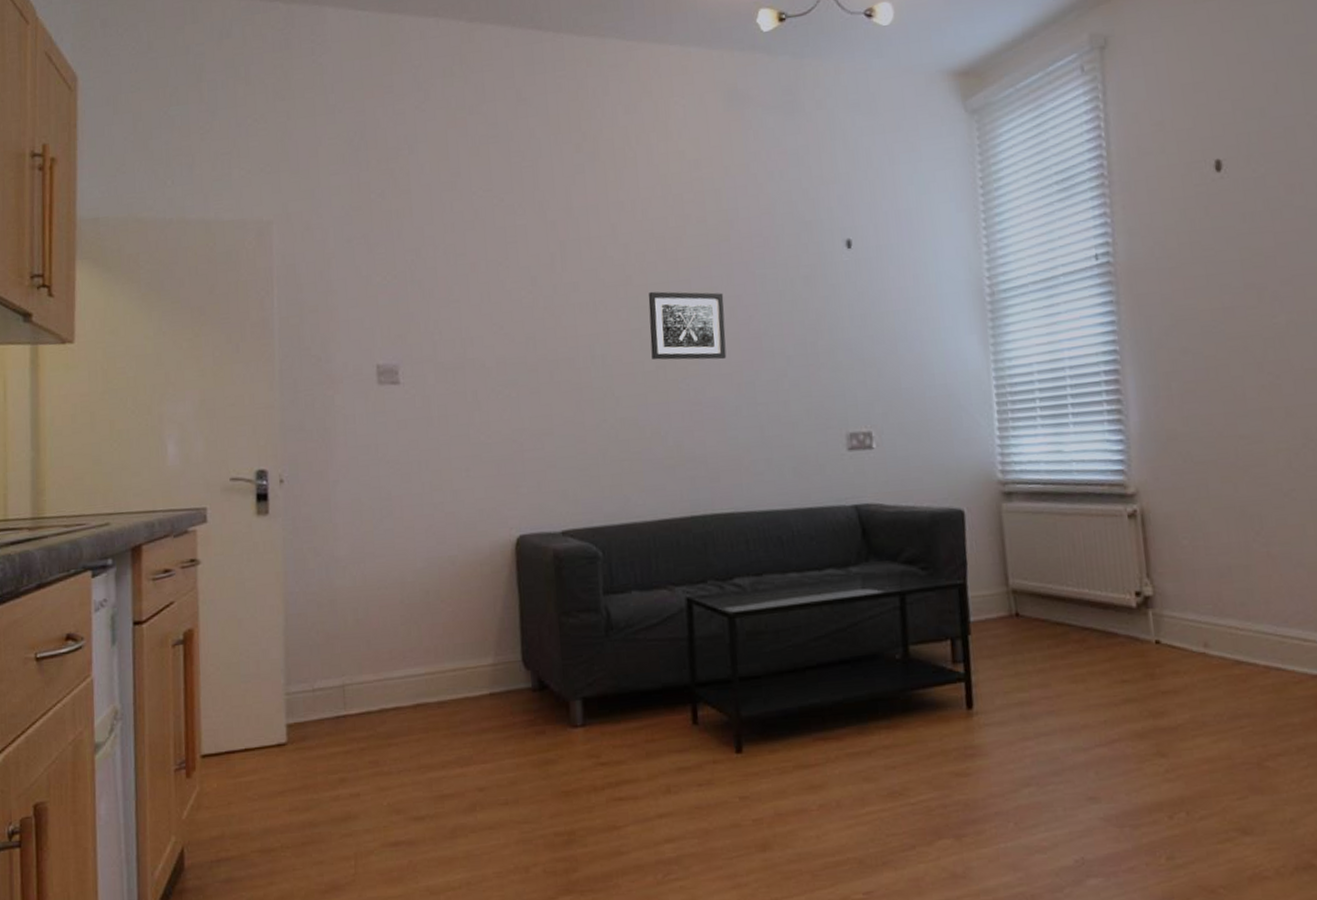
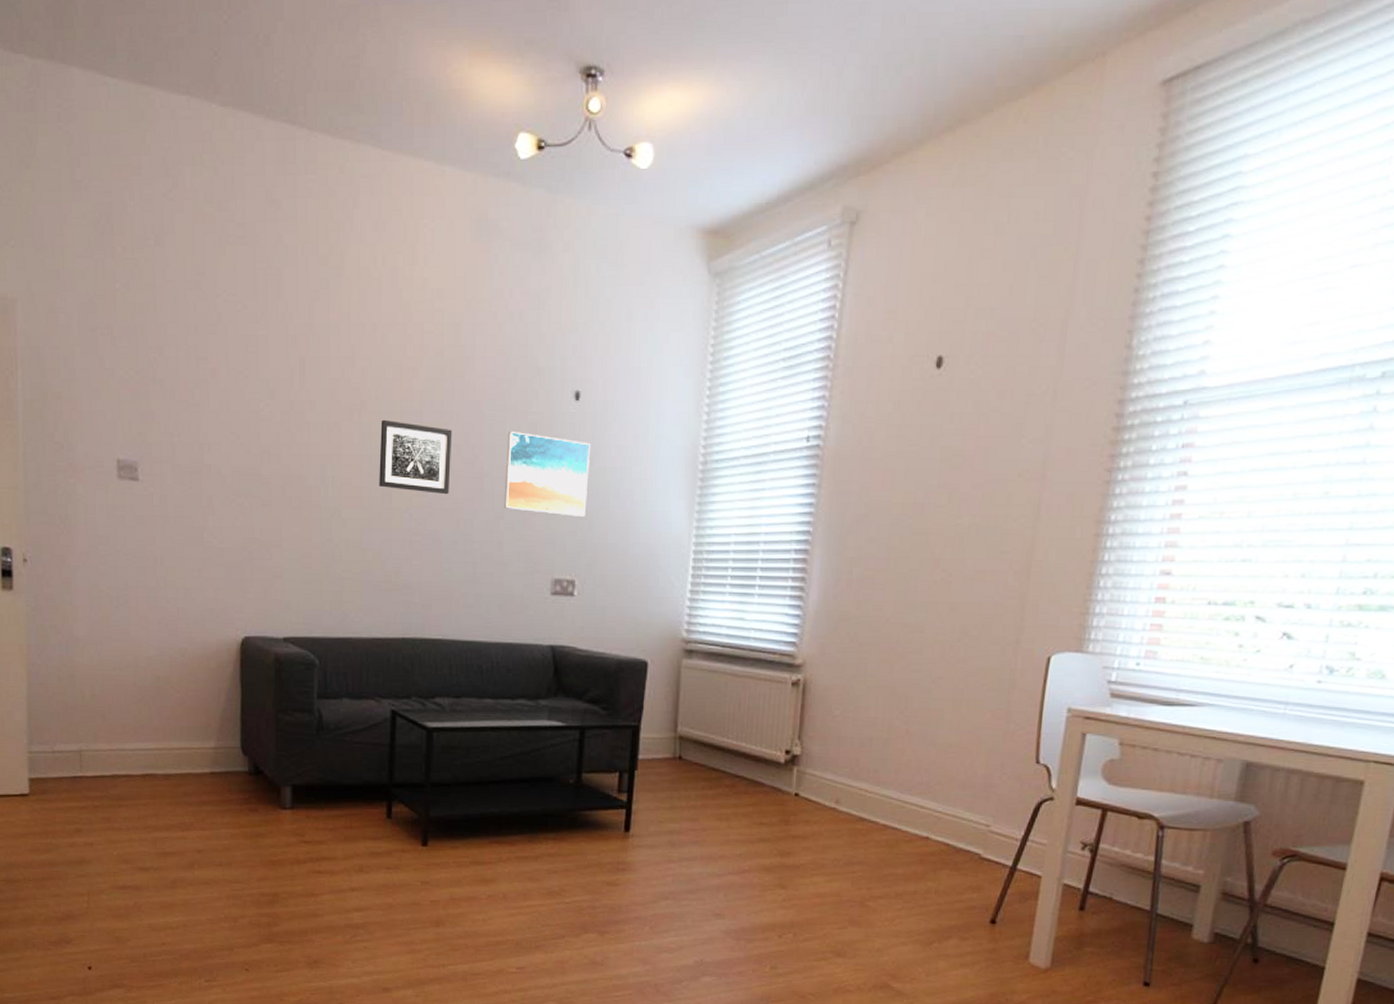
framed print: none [781,286,874,366] -> present [503,431,590,517]

